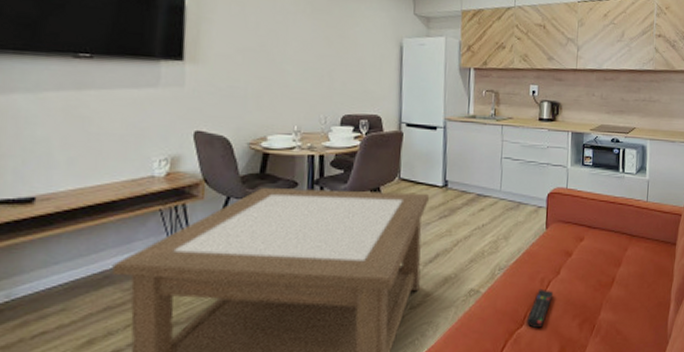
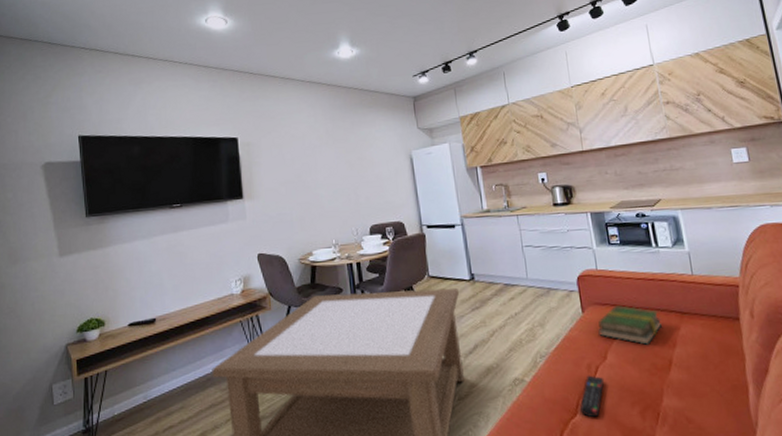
book: none [557,225,613,264] -> present [598,305,662,346]

